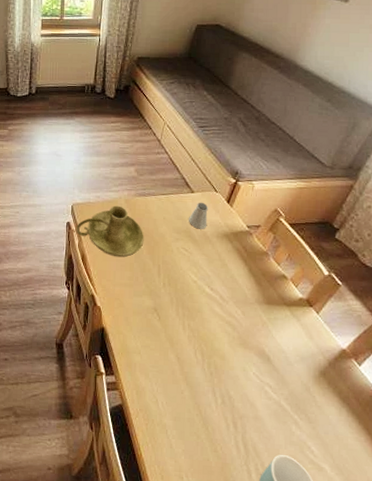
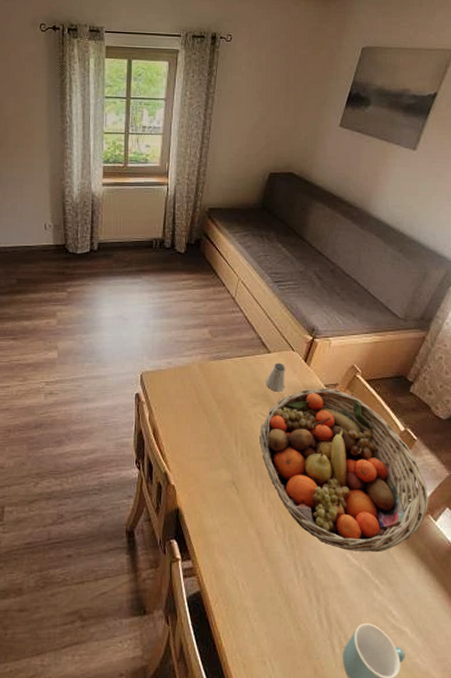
candle holder: present [76,205,144,258] -> none [146,371,220,429]
fruit basket: none [181,228,352,389] -> present [260,388,428,552]

